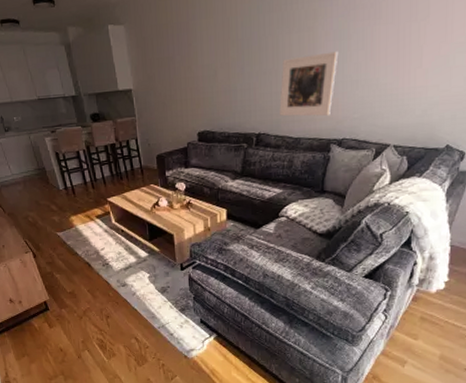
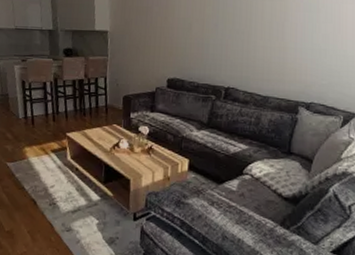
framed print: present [279,51,339,117] -> none [249,21,308,78]

